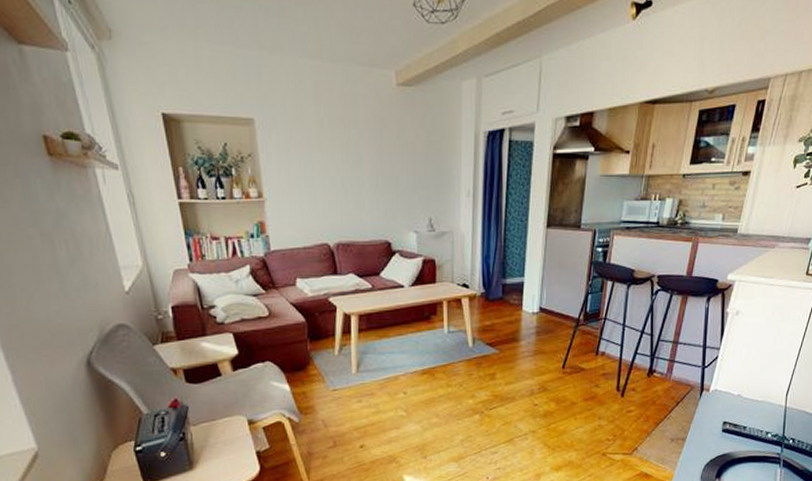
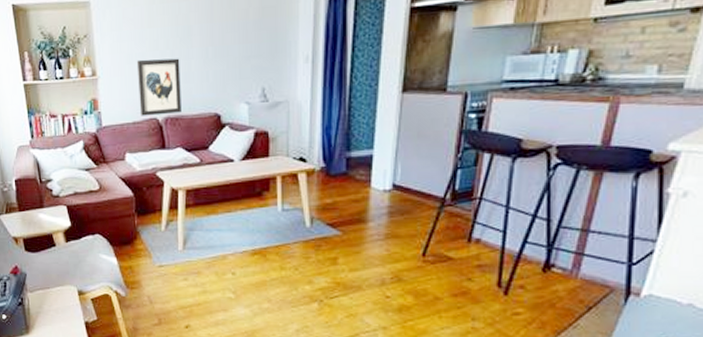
wall art: none [306,184,353,241] -> present [136,58,181,116]

